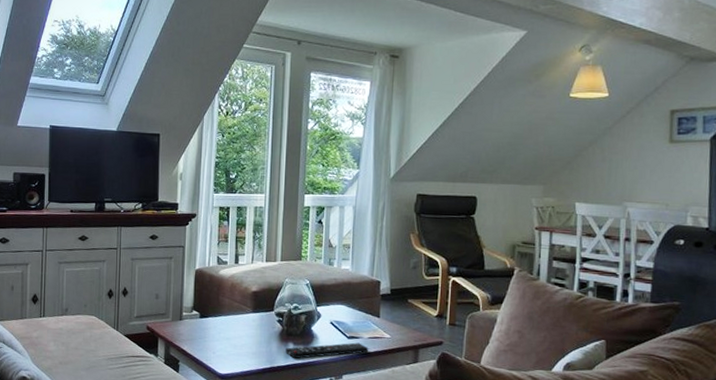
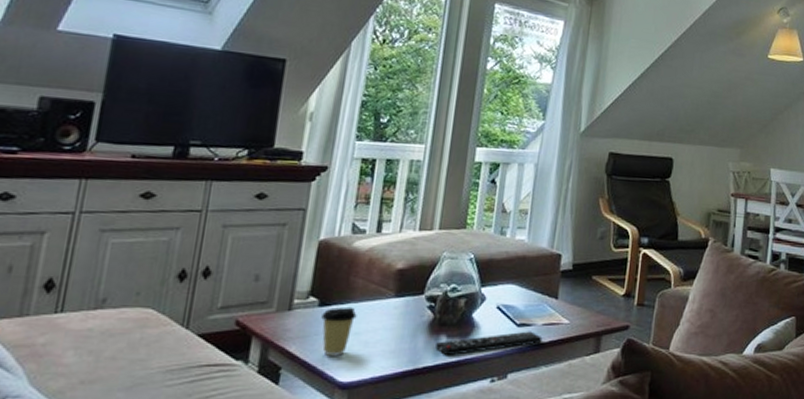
coffee cup: none [202,319,227,354] -> present [321,306,357,356]

